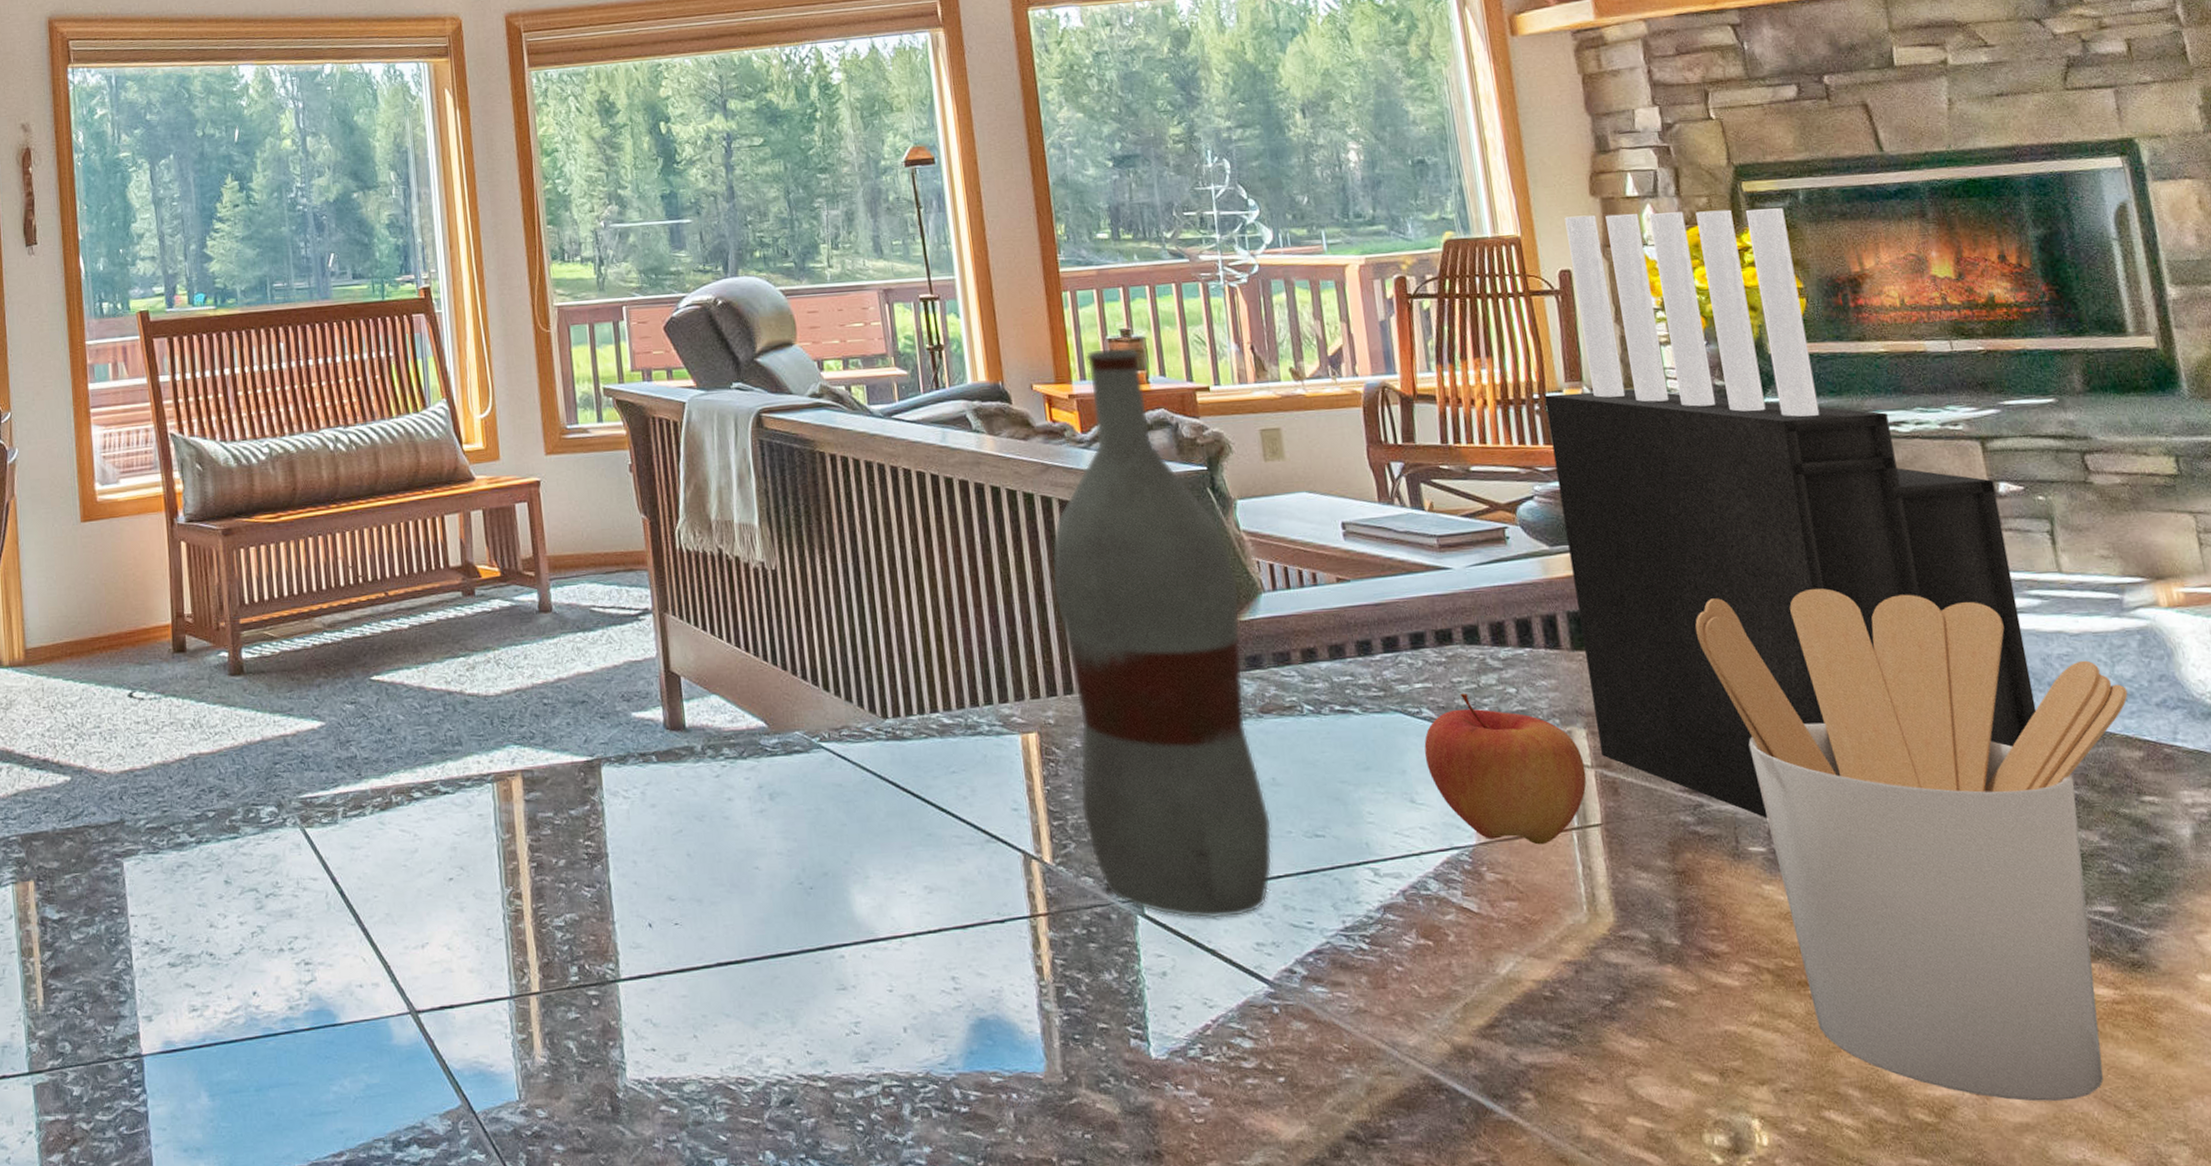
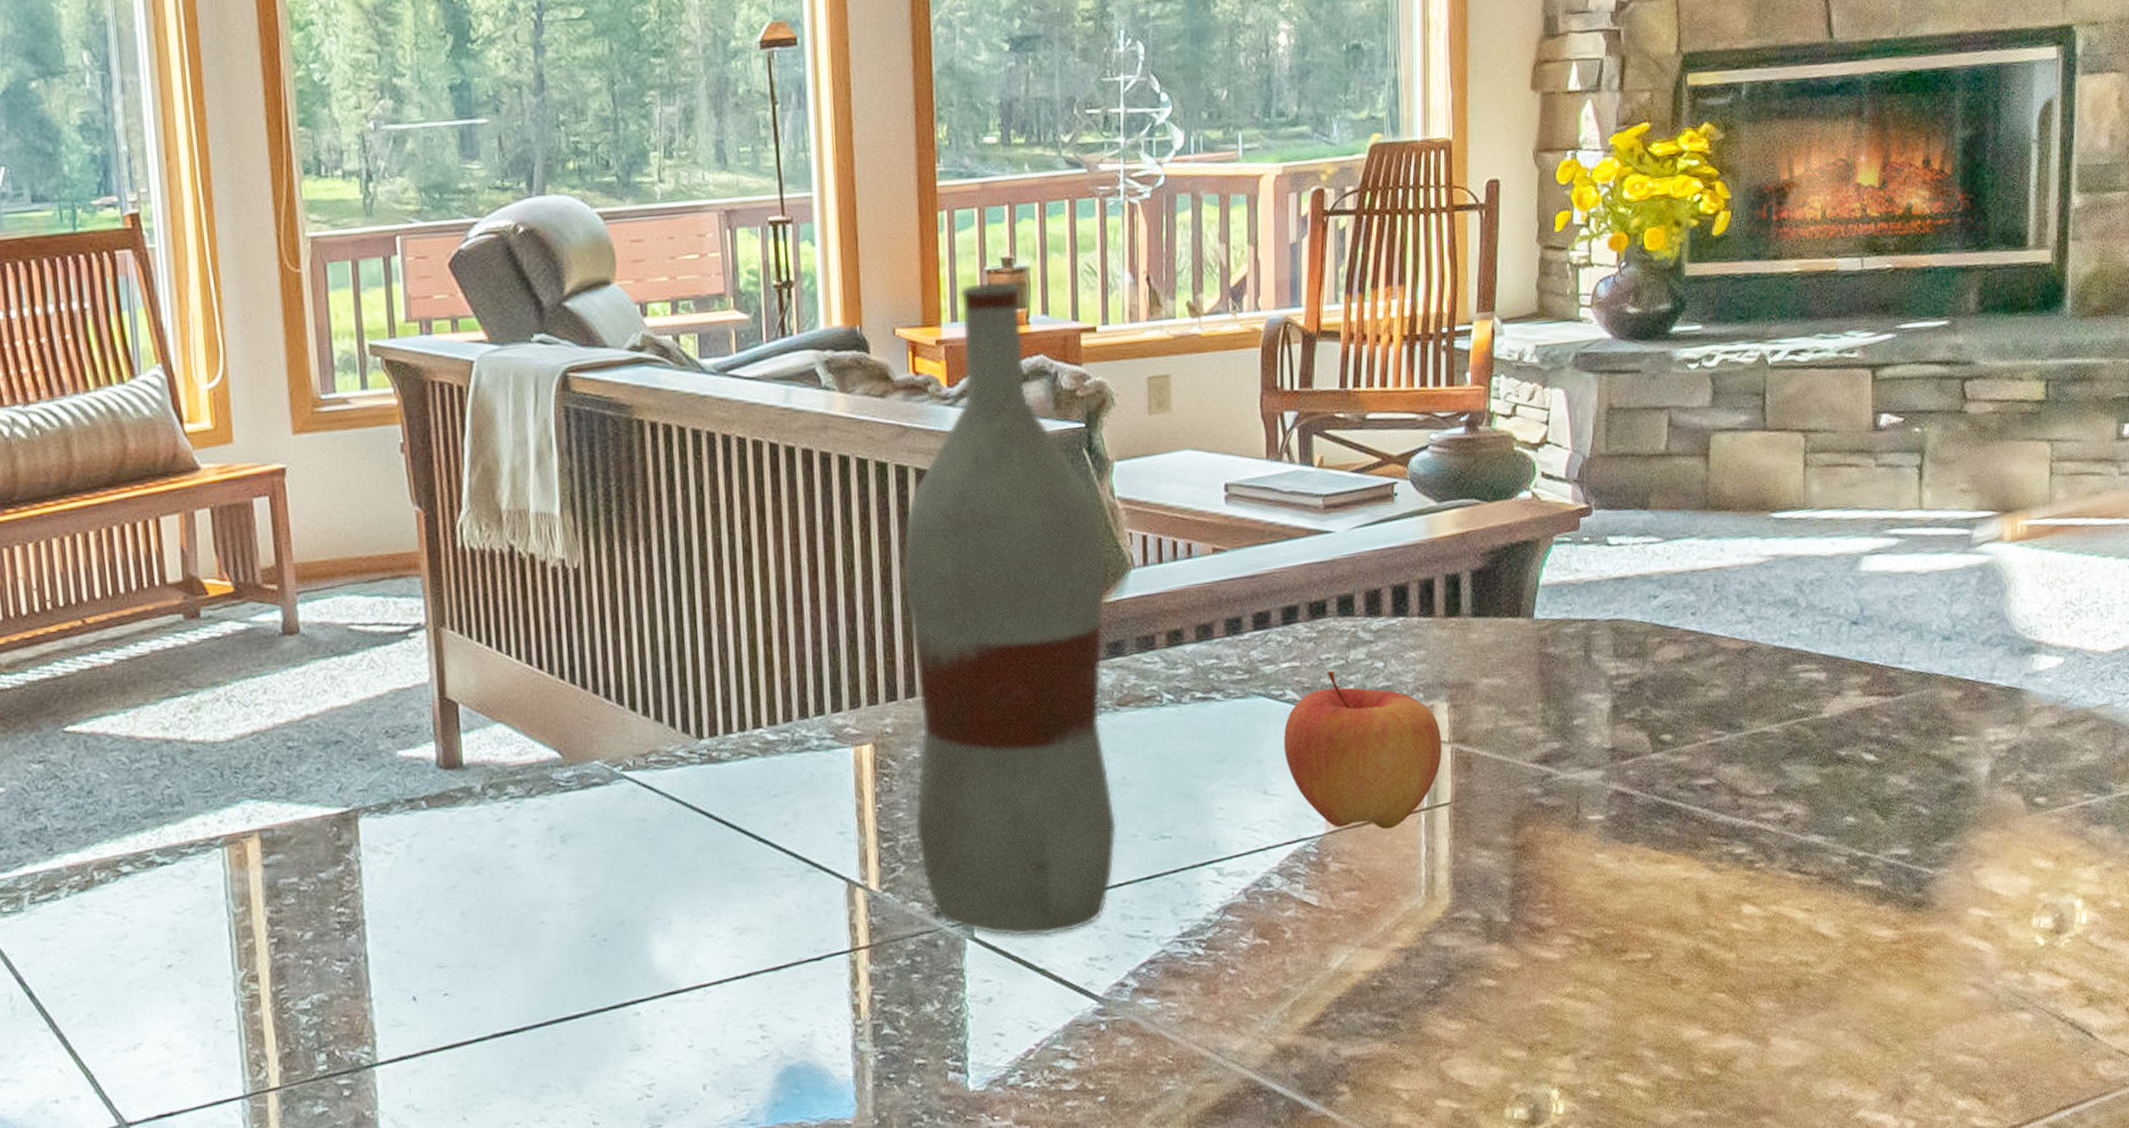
knife block: present [1544,208,2037,818] -> none [1453,105,1877,785]
utensil holder: present [1695,588,2128,1102] -> none [1569,536,1959,1046]

